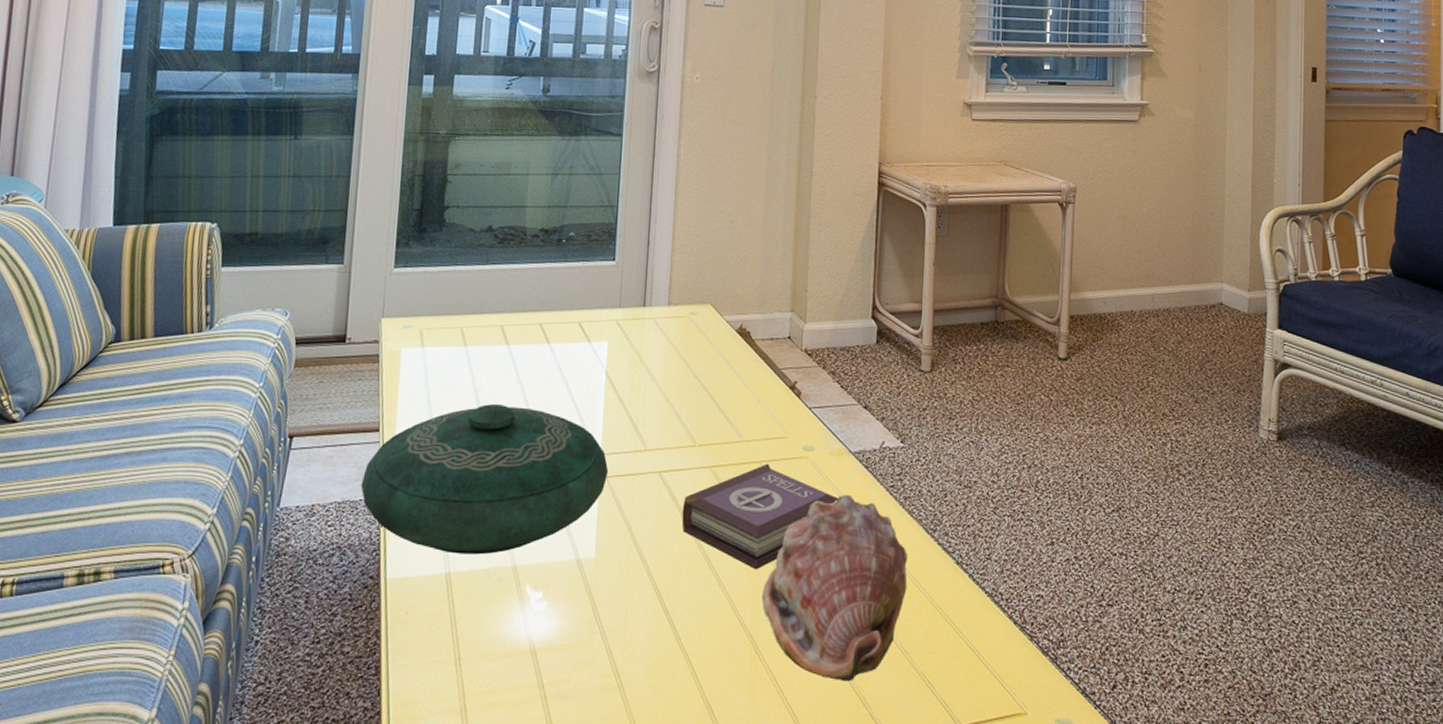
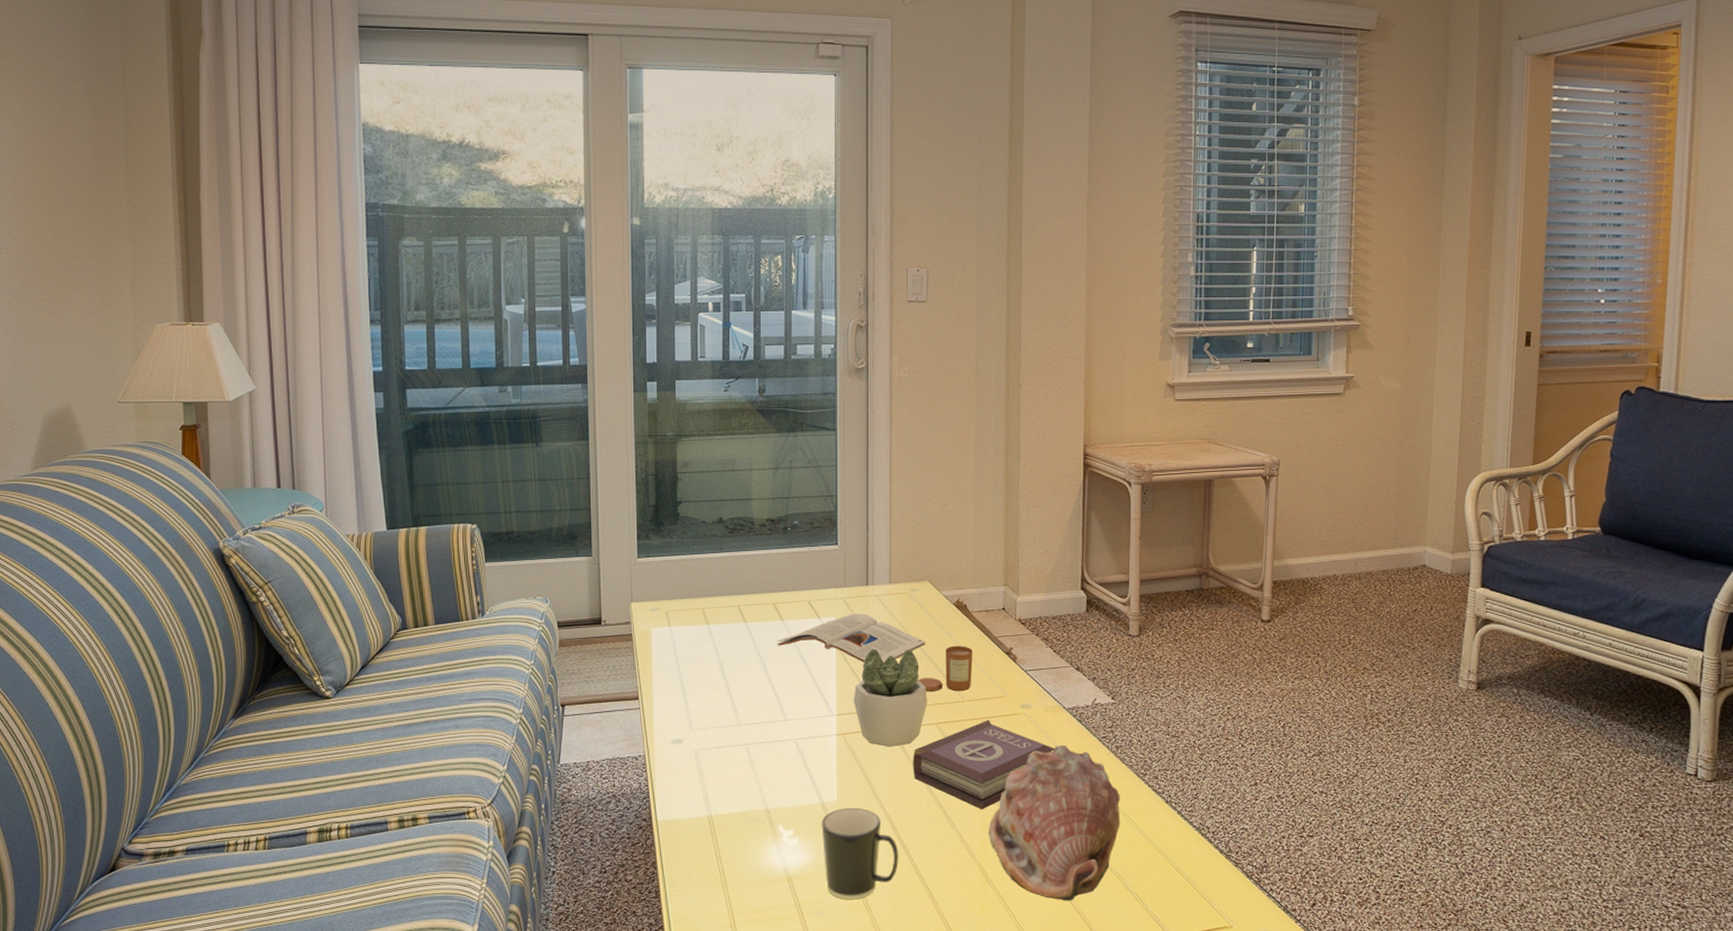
decorative bowl: present [360,403,609,555] -> none [627,673,844,800]
magazine: none [541,337,704,395] -> present [777,613,926,663]
mug: none [574,566,661,680] -> present [821,808,899,901]
succulent plant: none [620,378,703,494] -> present [853,648,928,747]
candle: none [693,377,754,430] -> present [918,646,973,692]

